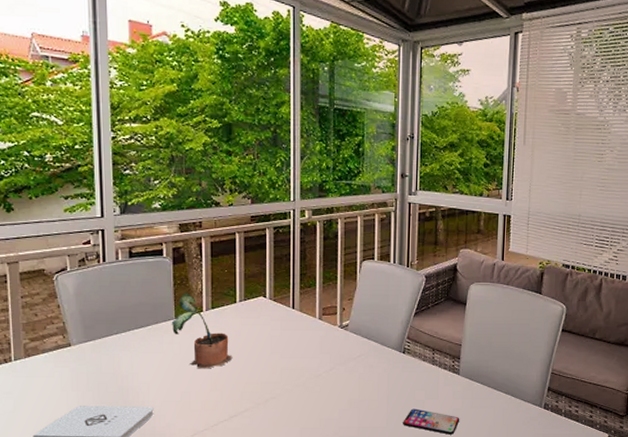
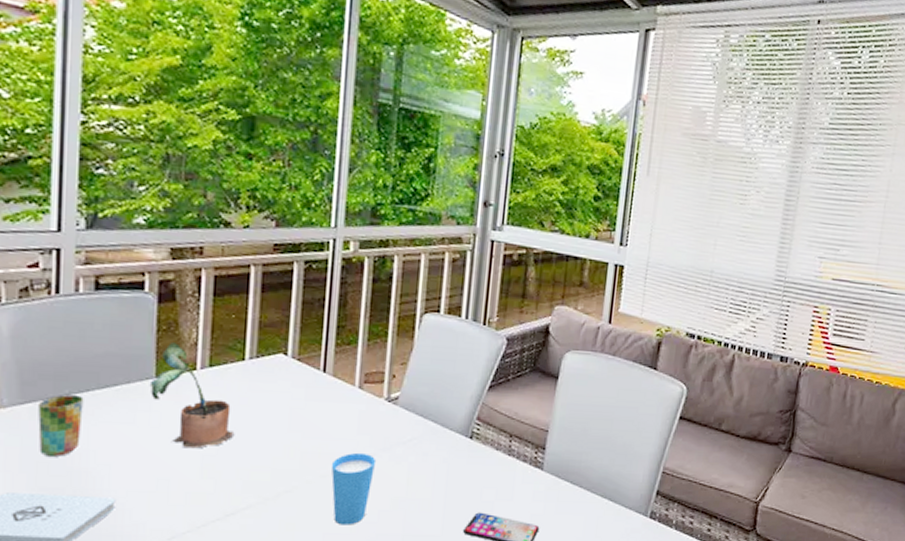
cup: none [97,334,127,379] -> present [38,395,84,457]
cup: none [303,367,336,422] -> present [331,452,377,525]

